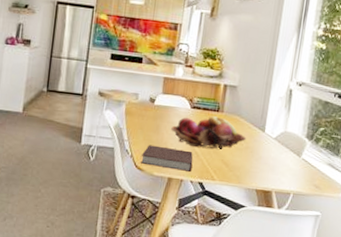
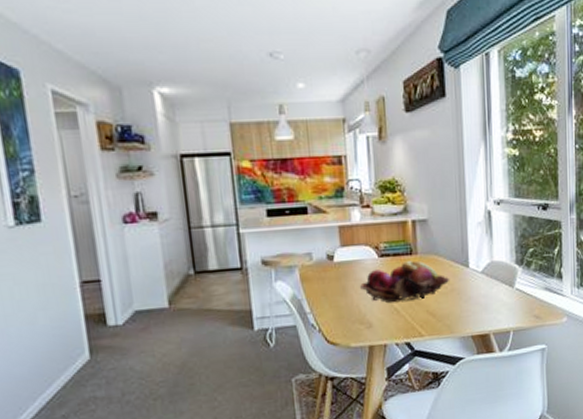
notebook: present [141,144,193,172] -> none [332,308,395,337]

